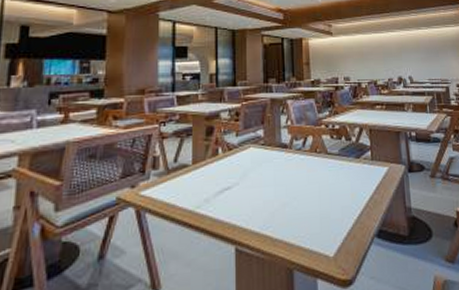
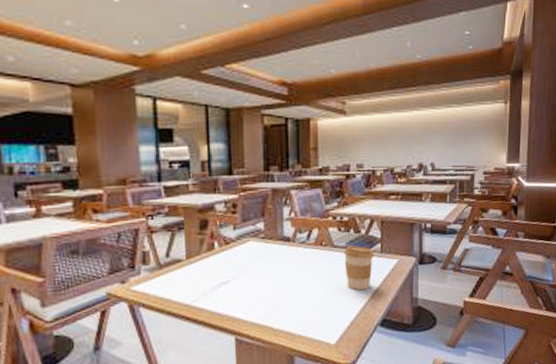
coffee cup: none [337,152,365,199] -> present [344,245,374,291]

